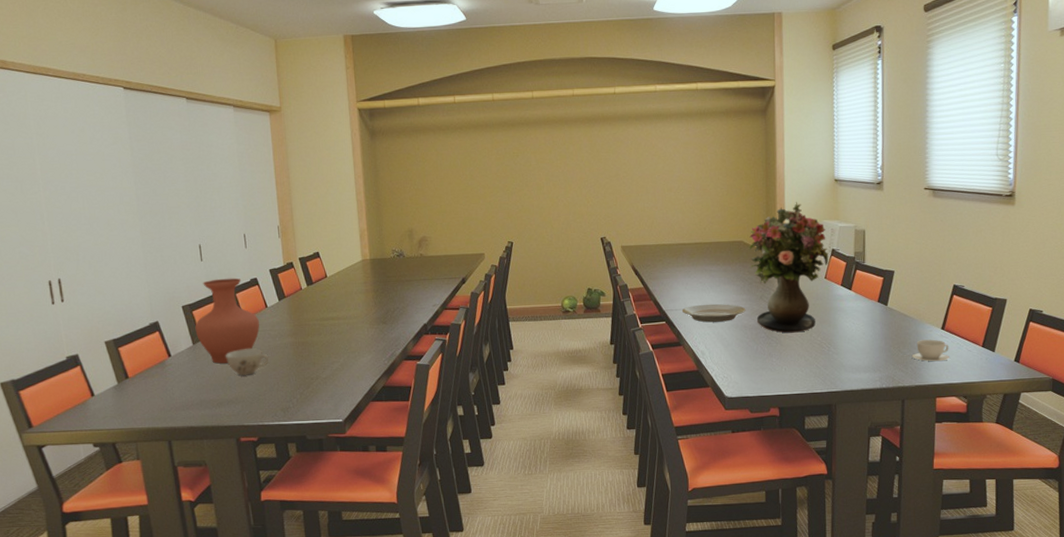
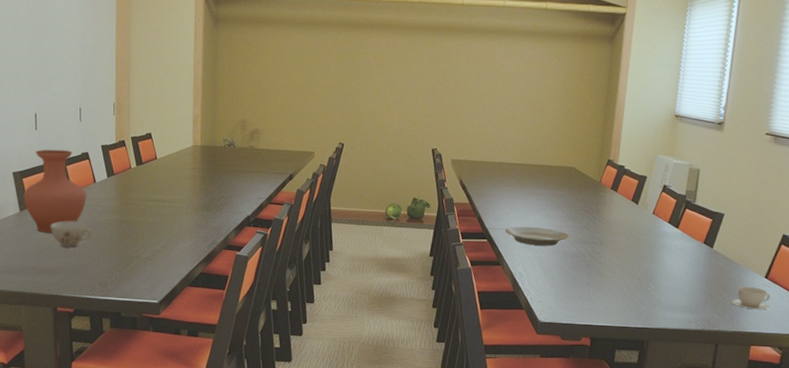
bouquet: present [749,202,829,333] -> none [578,133,660,265]

